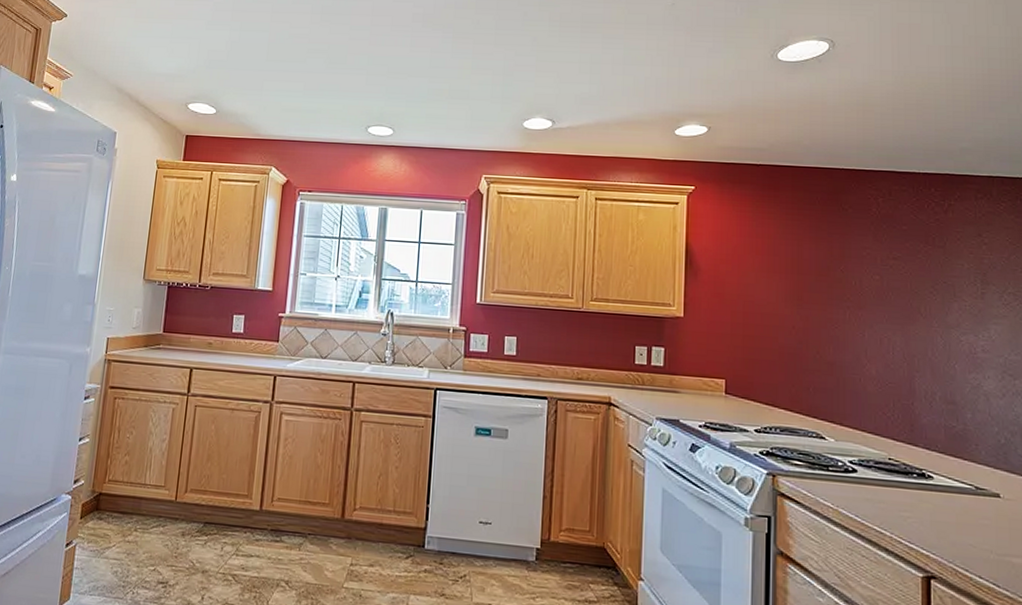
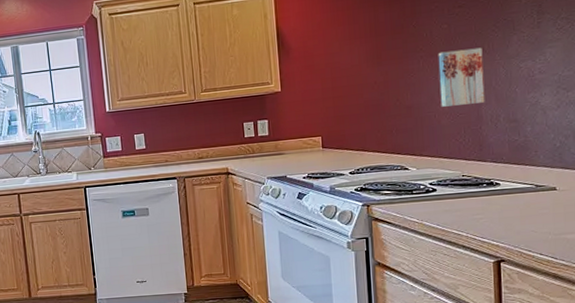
wall art: none [867,306,919,374] -> present [438,47,485,107]

